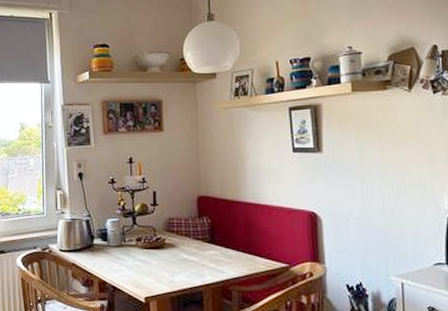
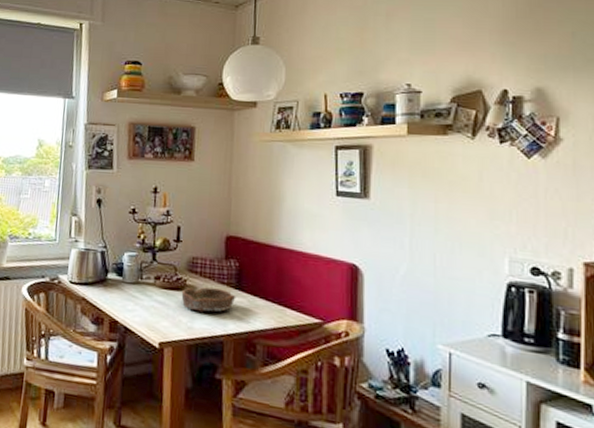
bowl: none [161,244,211,267] -> present [181,287,236,313]

